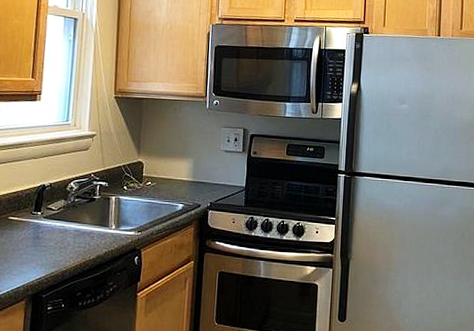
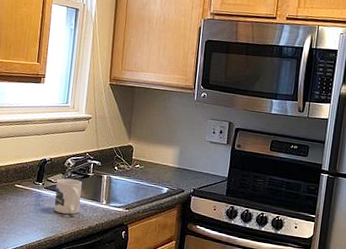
mug: none [55,204,87,244] -> present [53,178,82,215]

